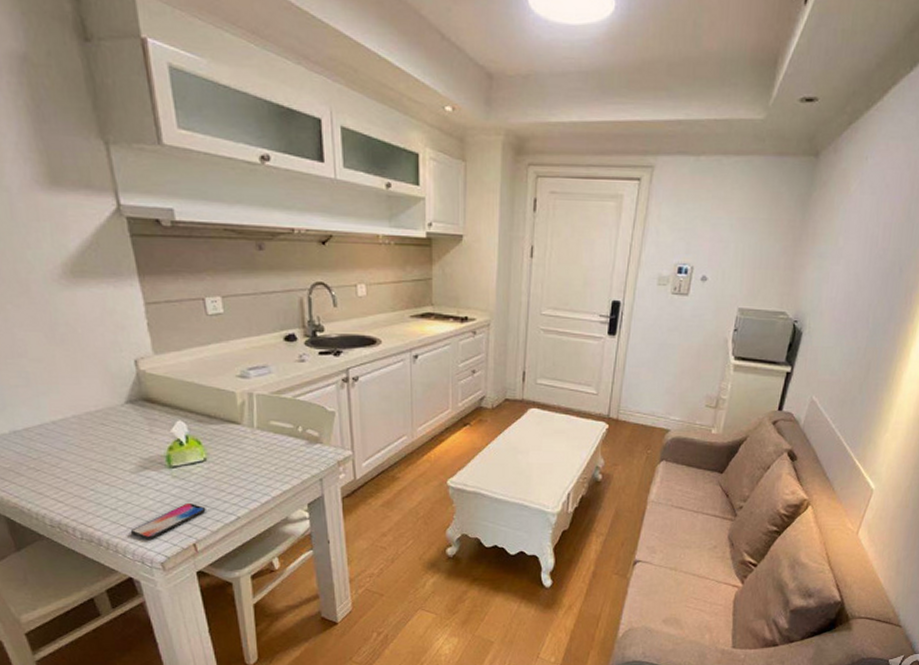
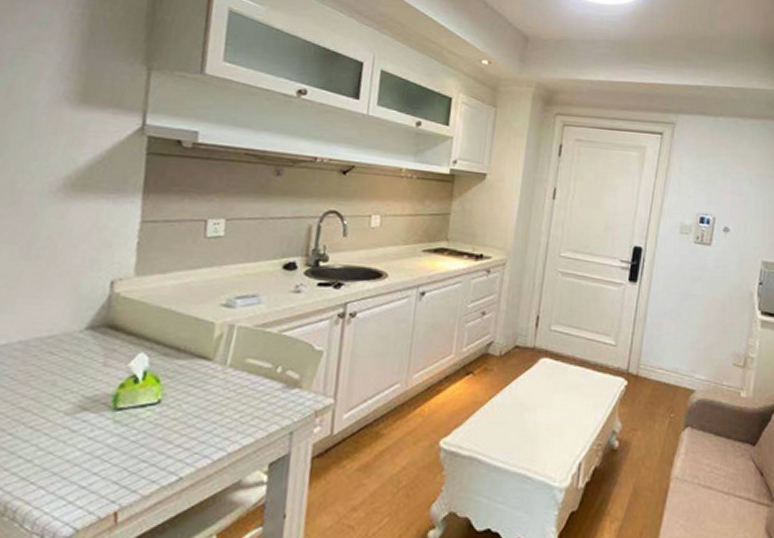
smartphone: present [130,502,206,539] -> none [39,455,144,504]

